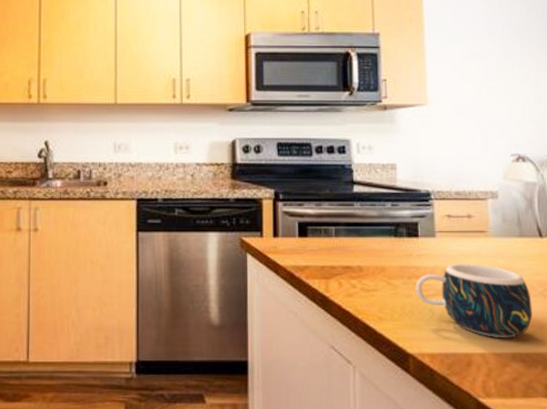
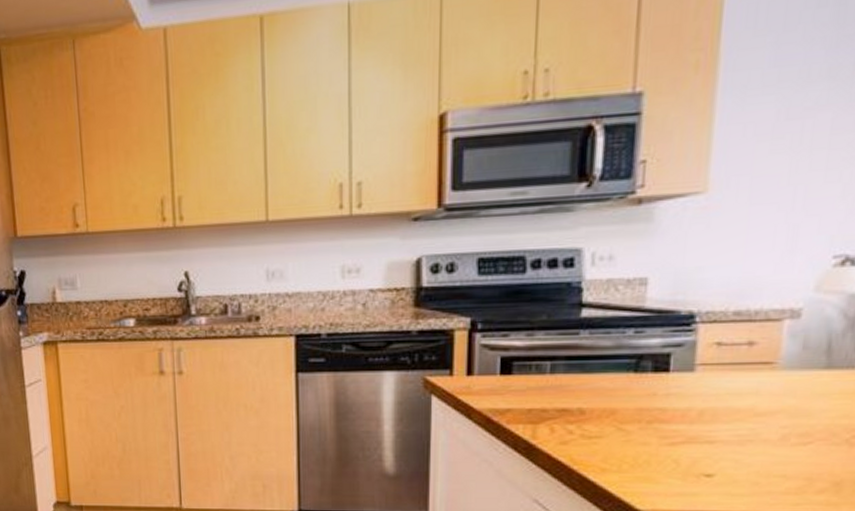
mug: present [415,264,532,338] -> none [656,404,829,495]

